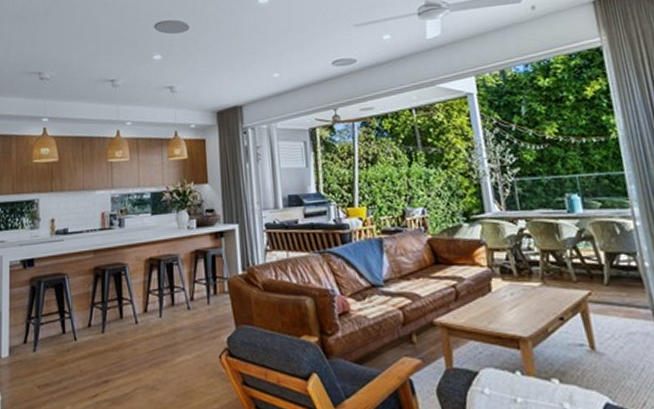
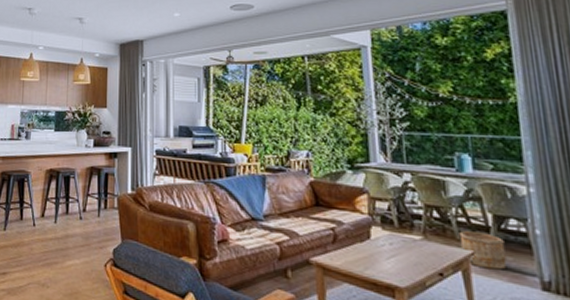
wooden bucket: none [575,271,622,307] -> present [459,231,507,270]

